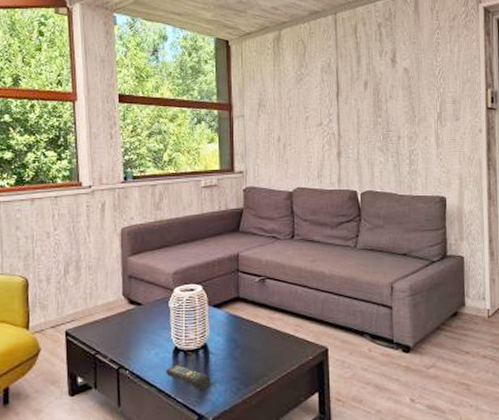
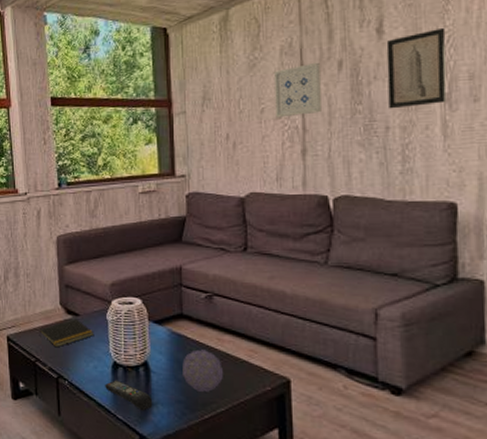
notepad: none [100,308,157,339] -> present [39,318,95,348]
decorative ball: none [238,328,273,367] -> present [182,349,223,392]
wall art: none [316,81,352,125] -> present [273,62,321,118]
wall art: none [398,62,439,123] -> present [386,27,447,109]

